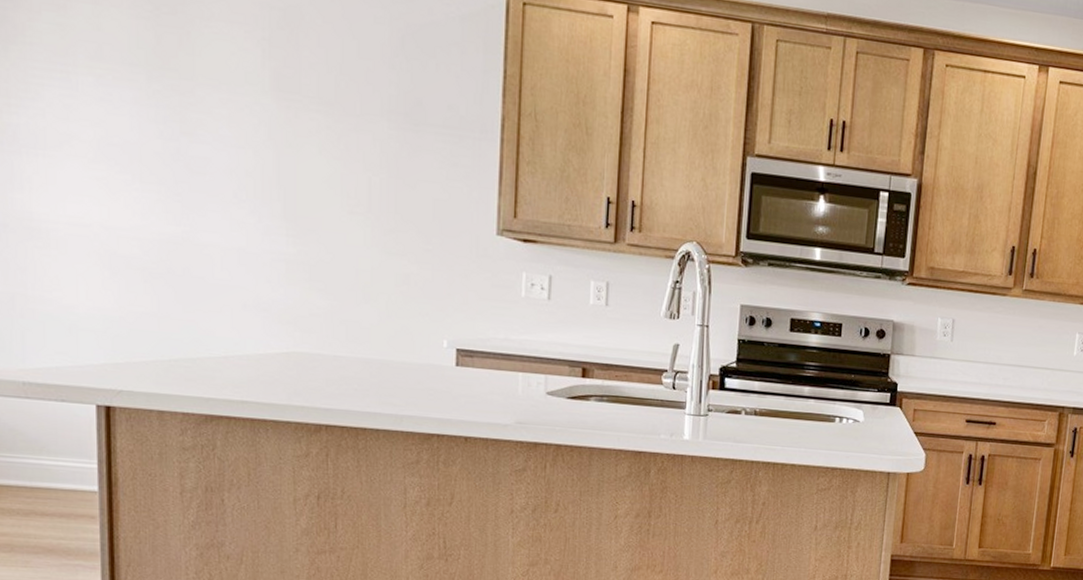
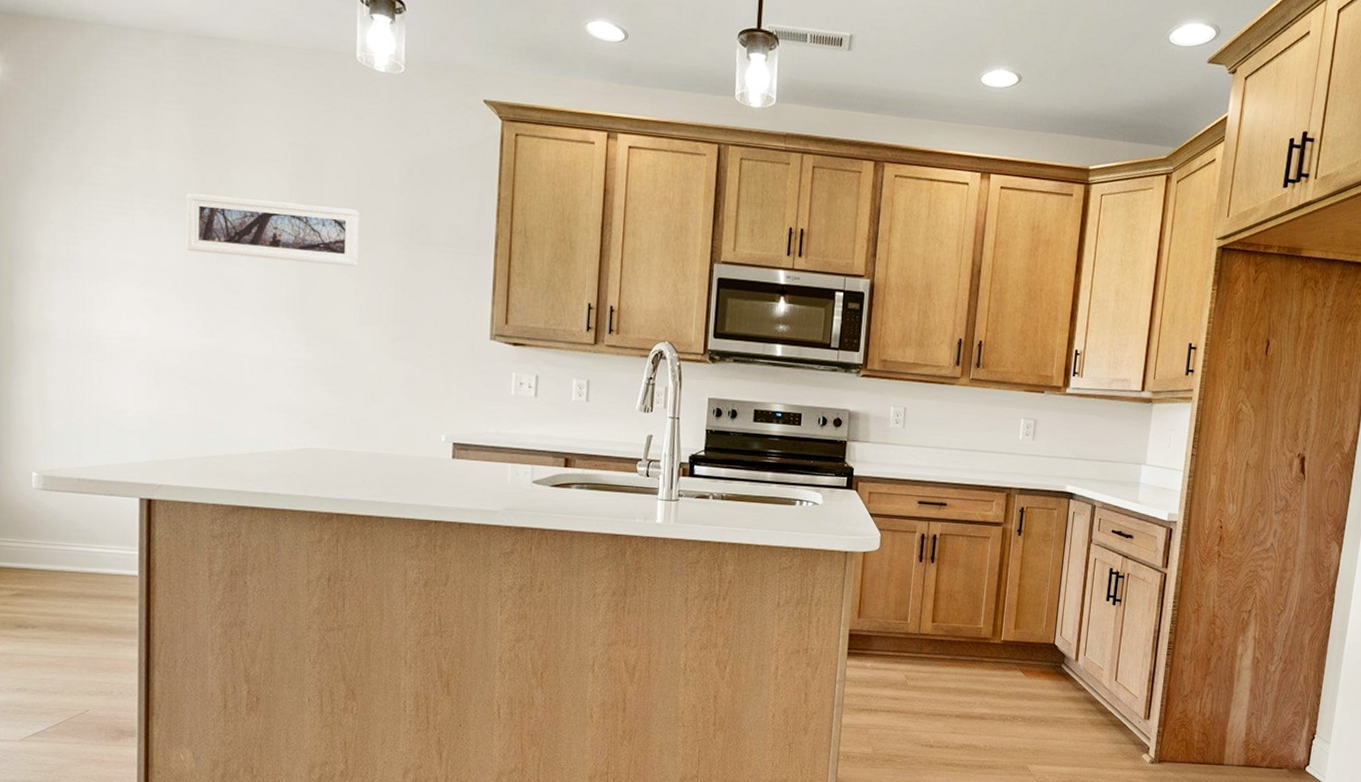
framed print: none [140,58,344,149] -> present [186,193,359,267]

